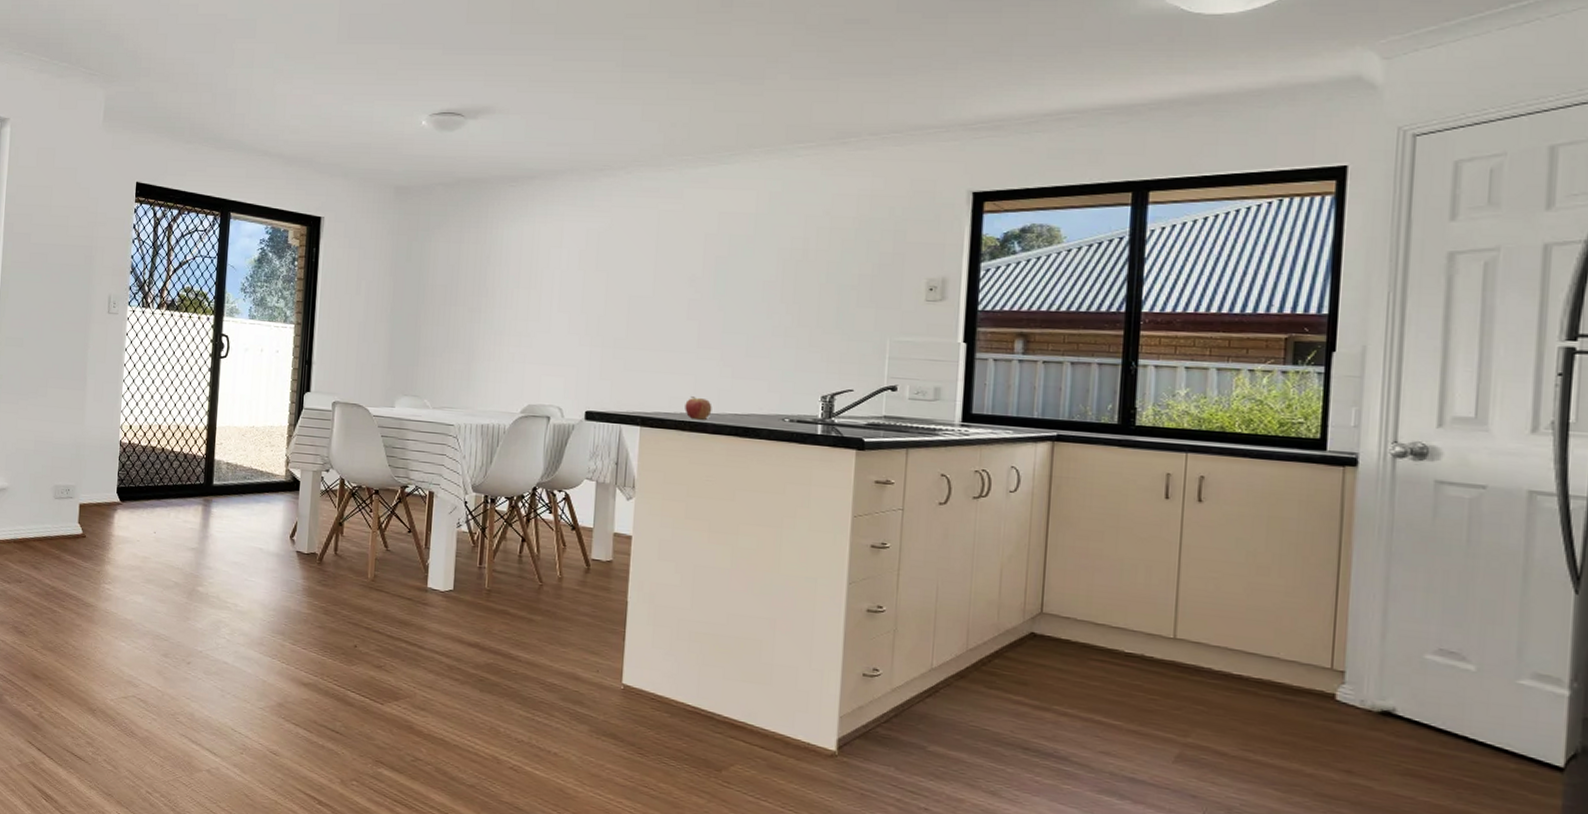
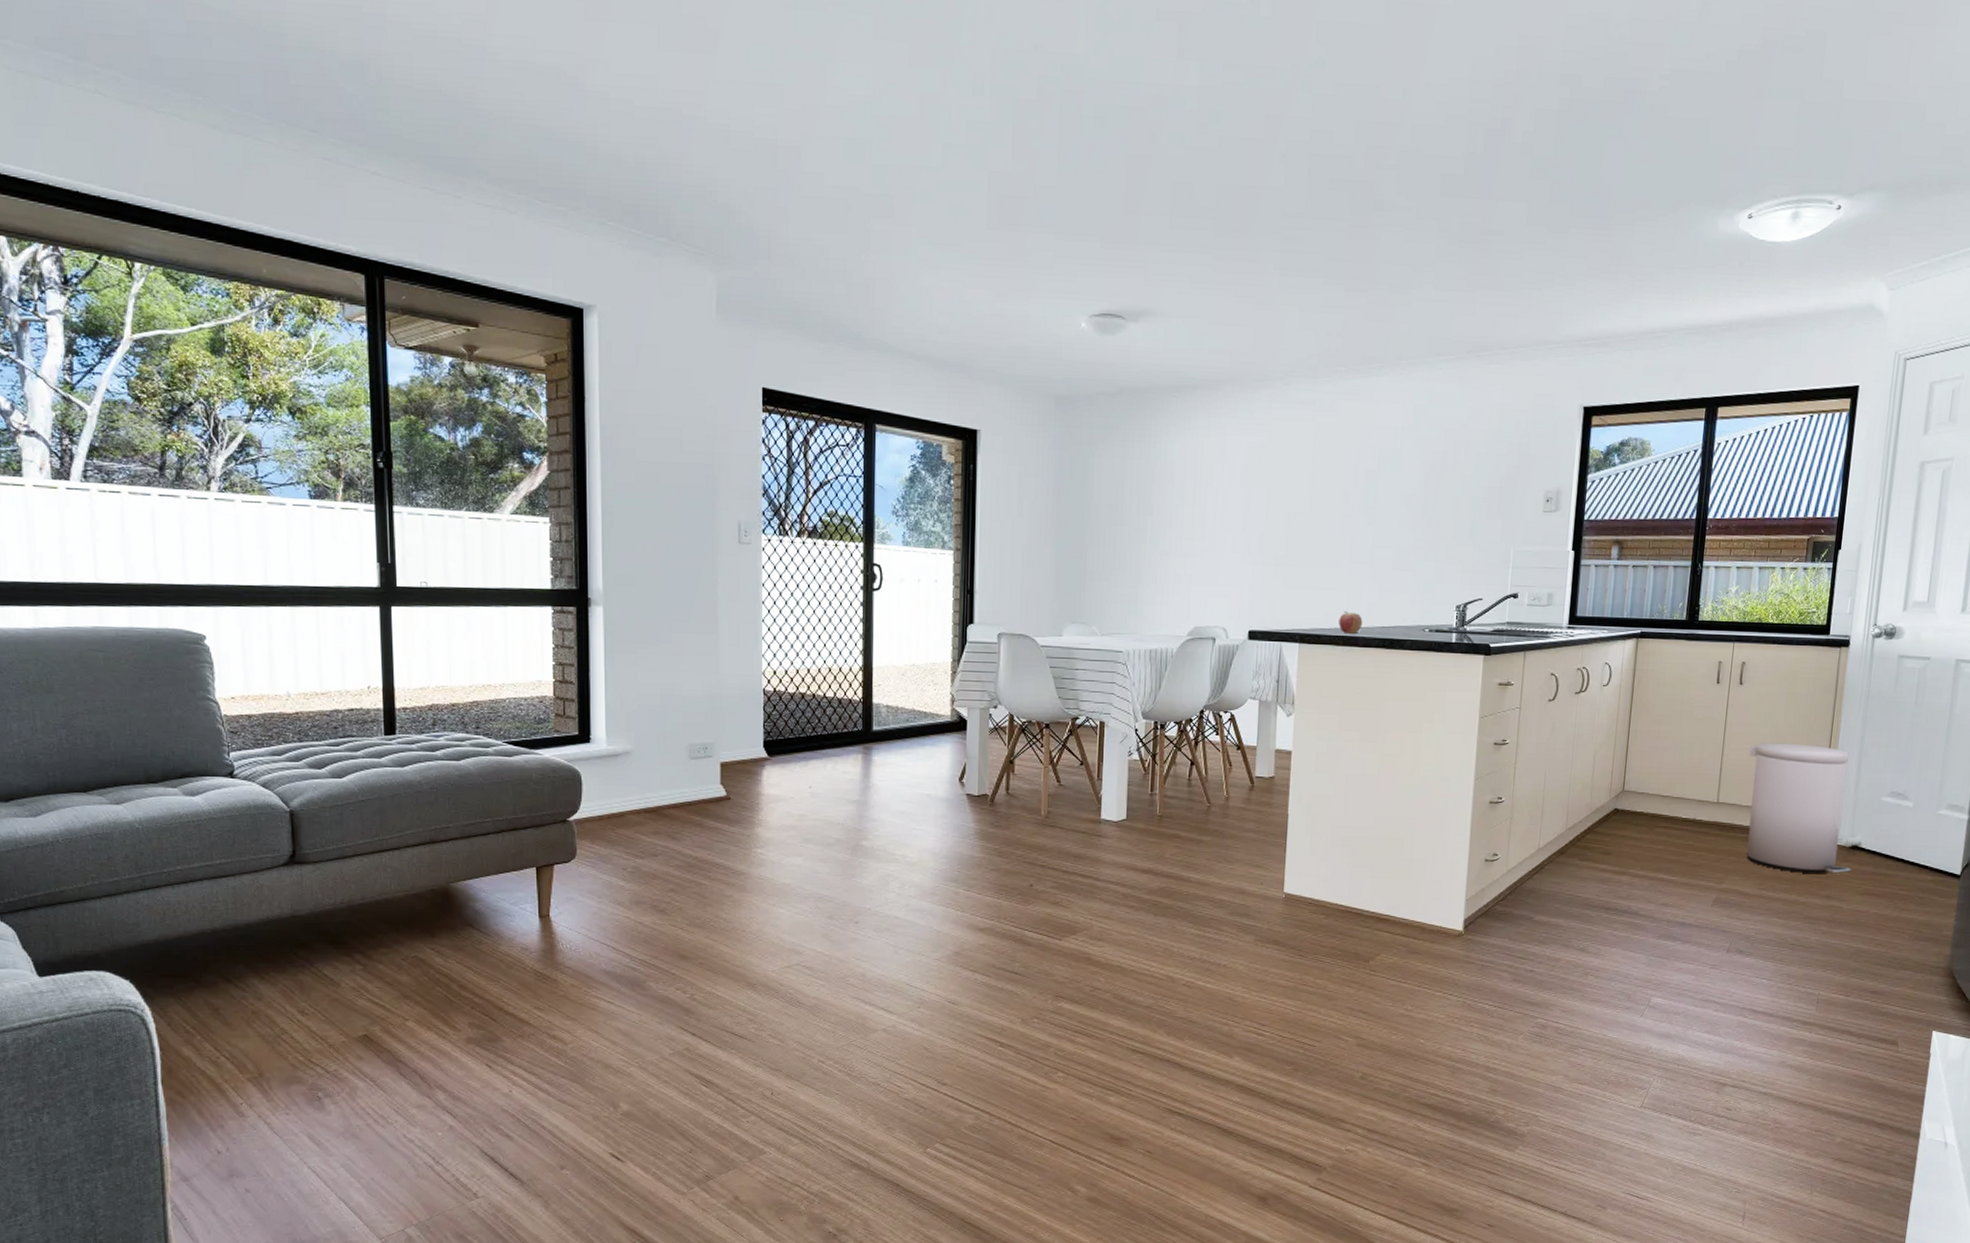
pedal bin: none [1217,572,1385,745] -> present [1746,743,1852,874]

